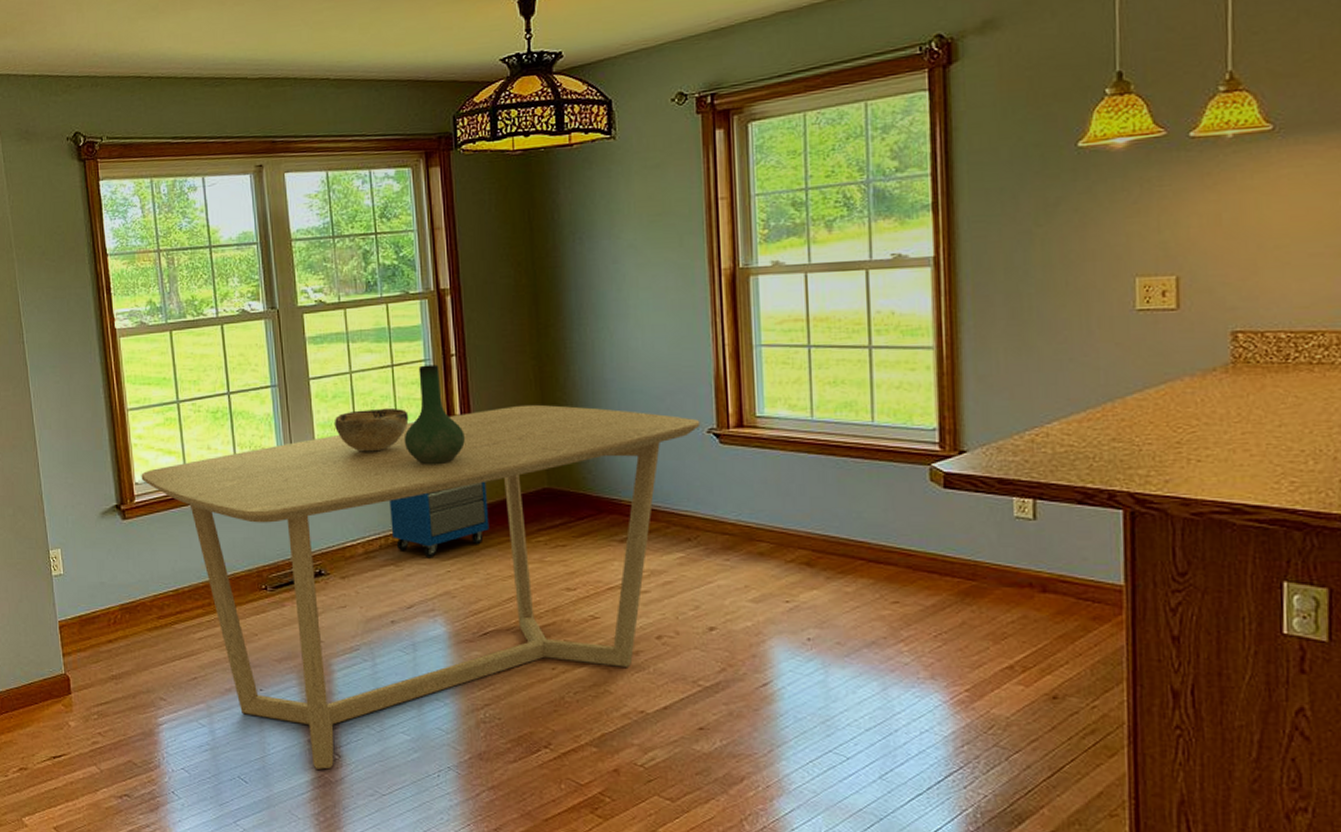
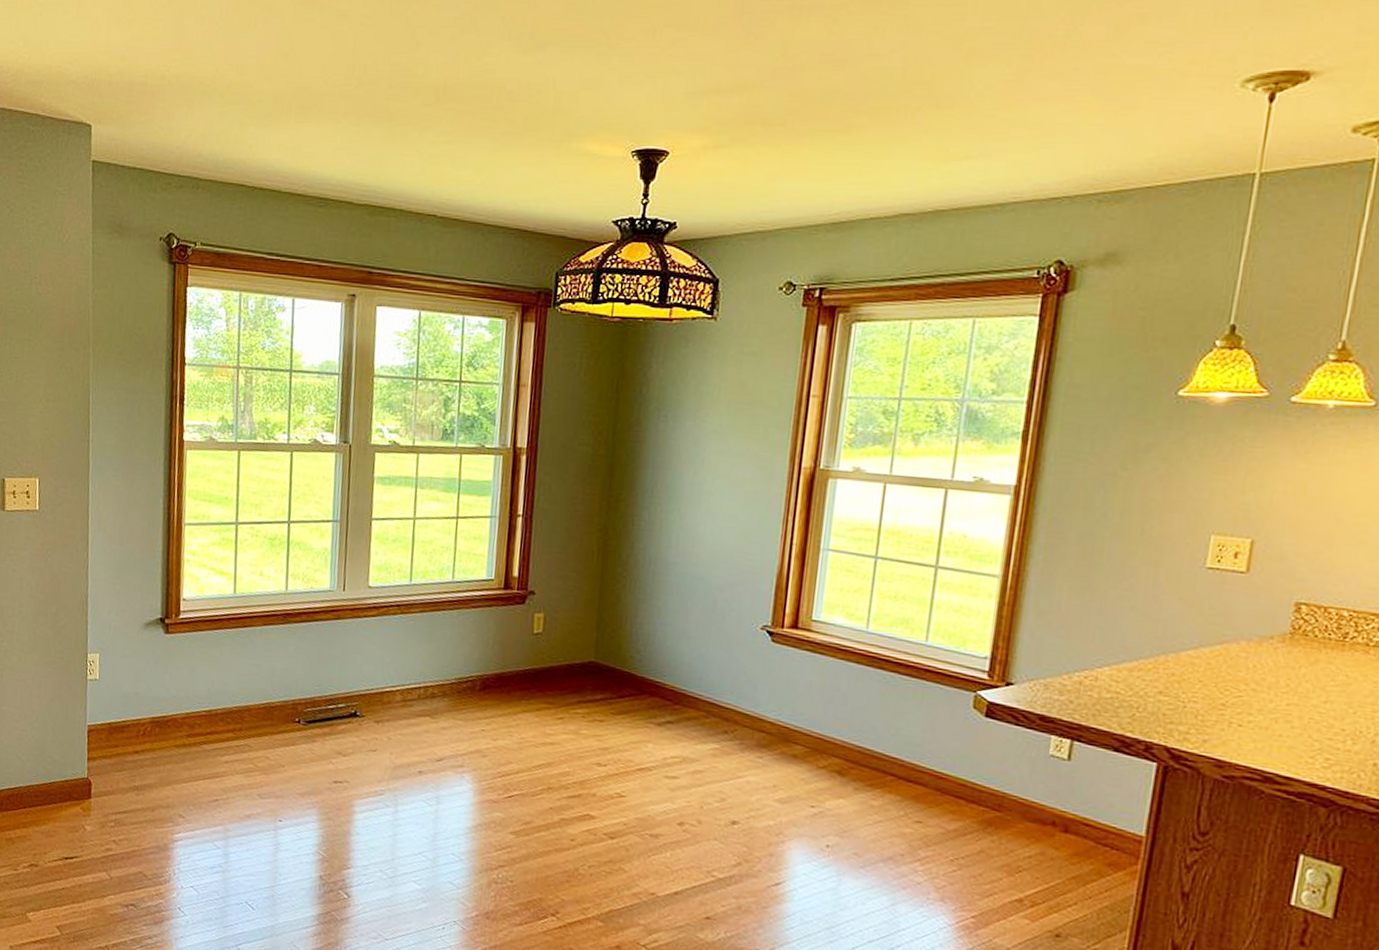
dining table: present [141,404,701,770] -> none [189,575,756,907]
decorative bowl: present [335,407,409,452] -> none [391,557,466,602]
cabinet: present [390,481,489,559] -> none [432,645,534,715]
vase: present [403,364,465,466] -> none [457,521,519,624]

